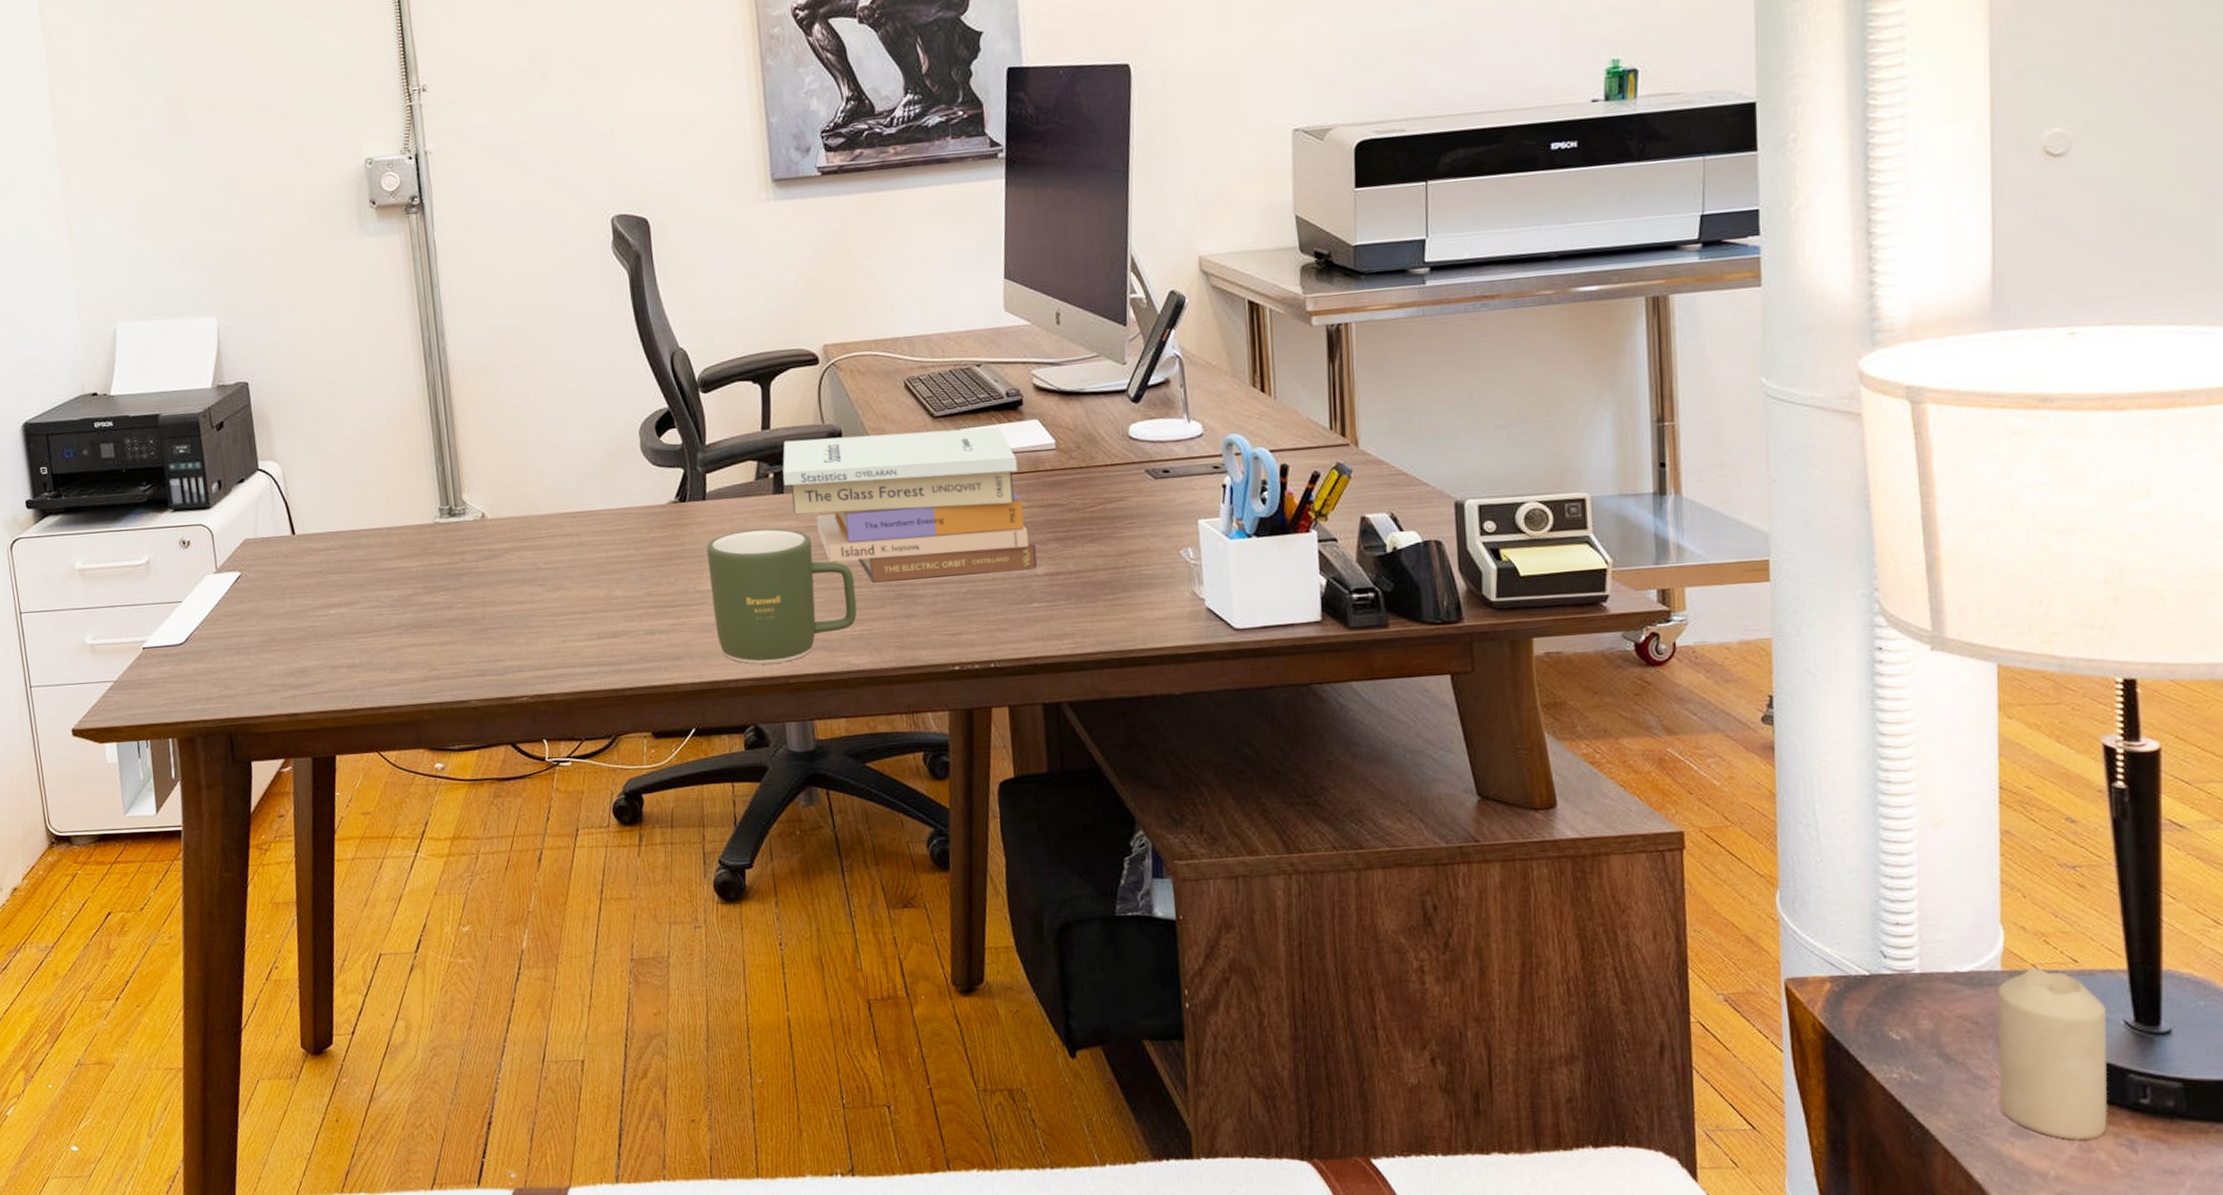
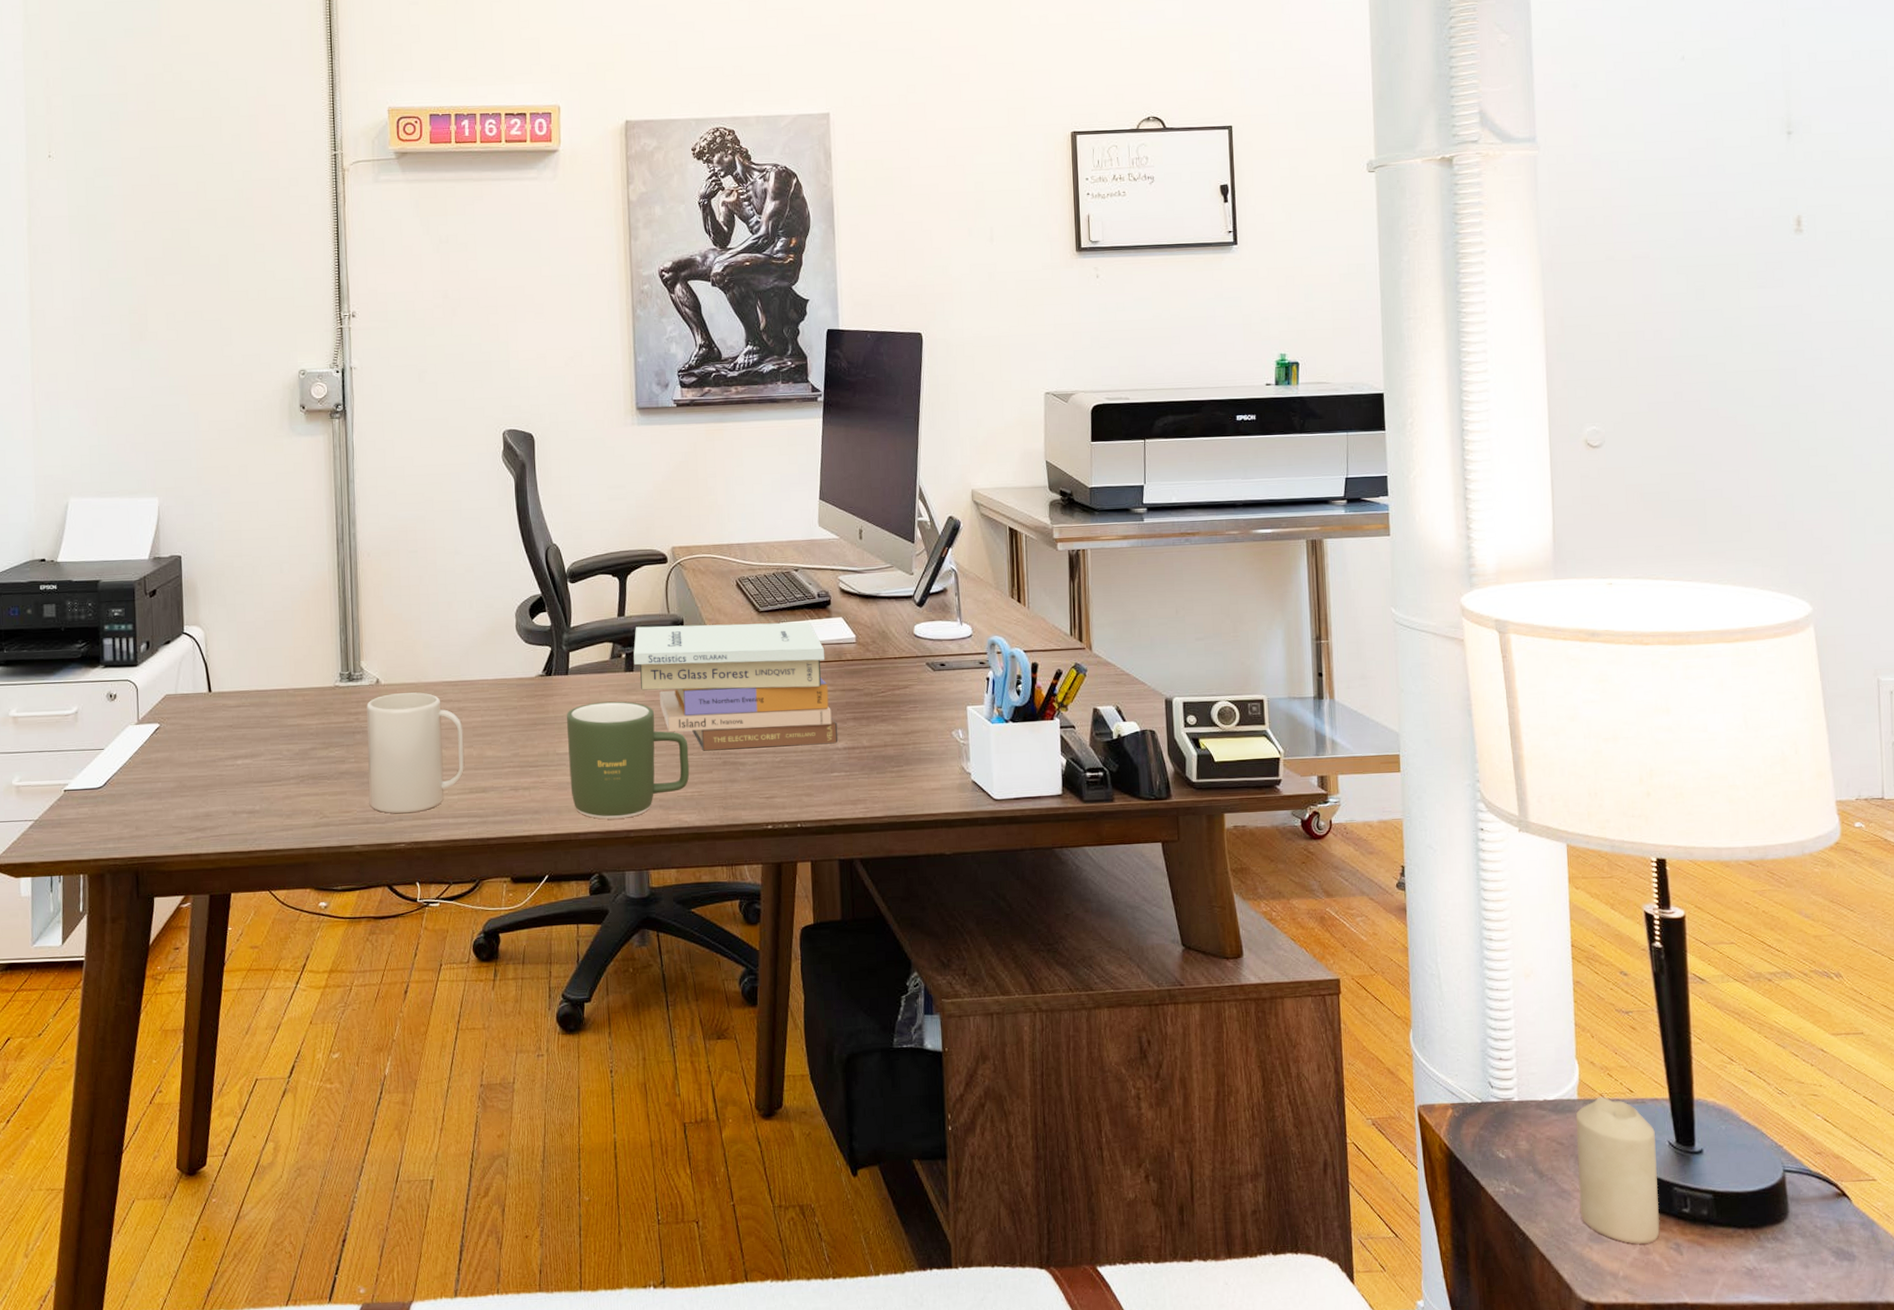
mug: none [472,526,591,665] -> present [366,692,465,814]

